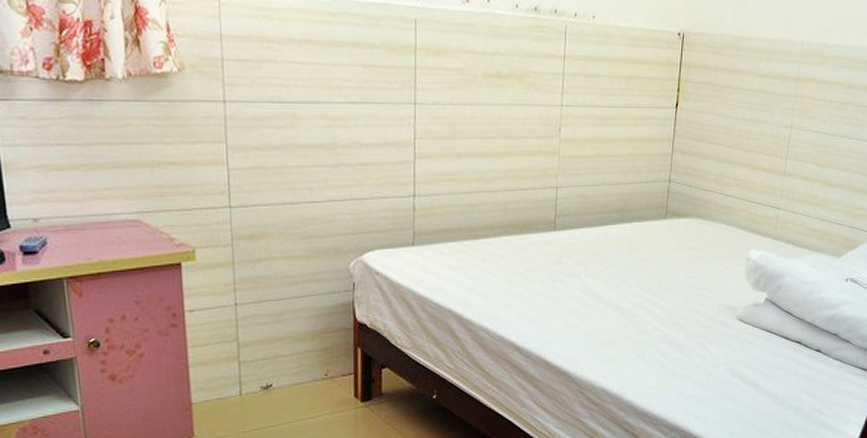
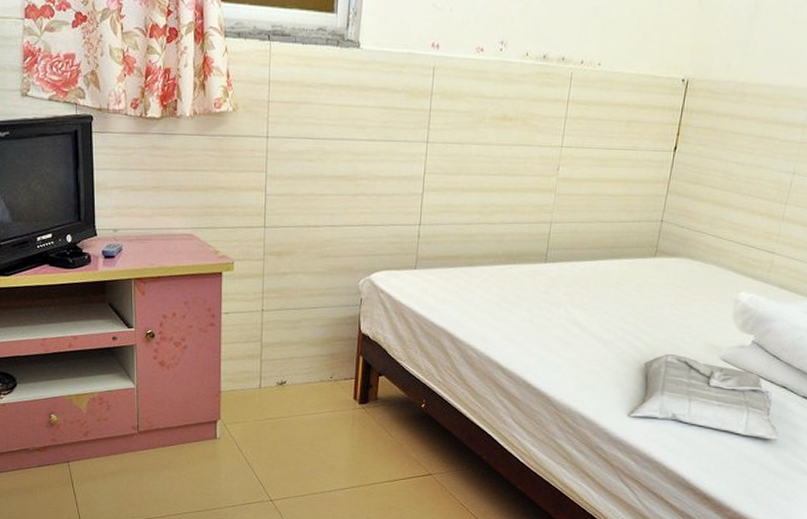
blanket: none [653,318,797,397] -> present [629,354,779,440]

